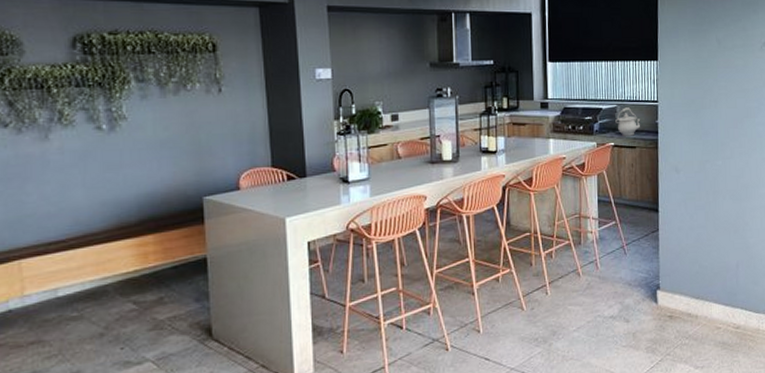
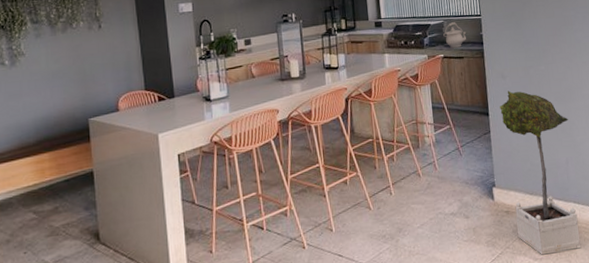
potted tree: none [671,186,745,363] -> present [500,90,582,255]

